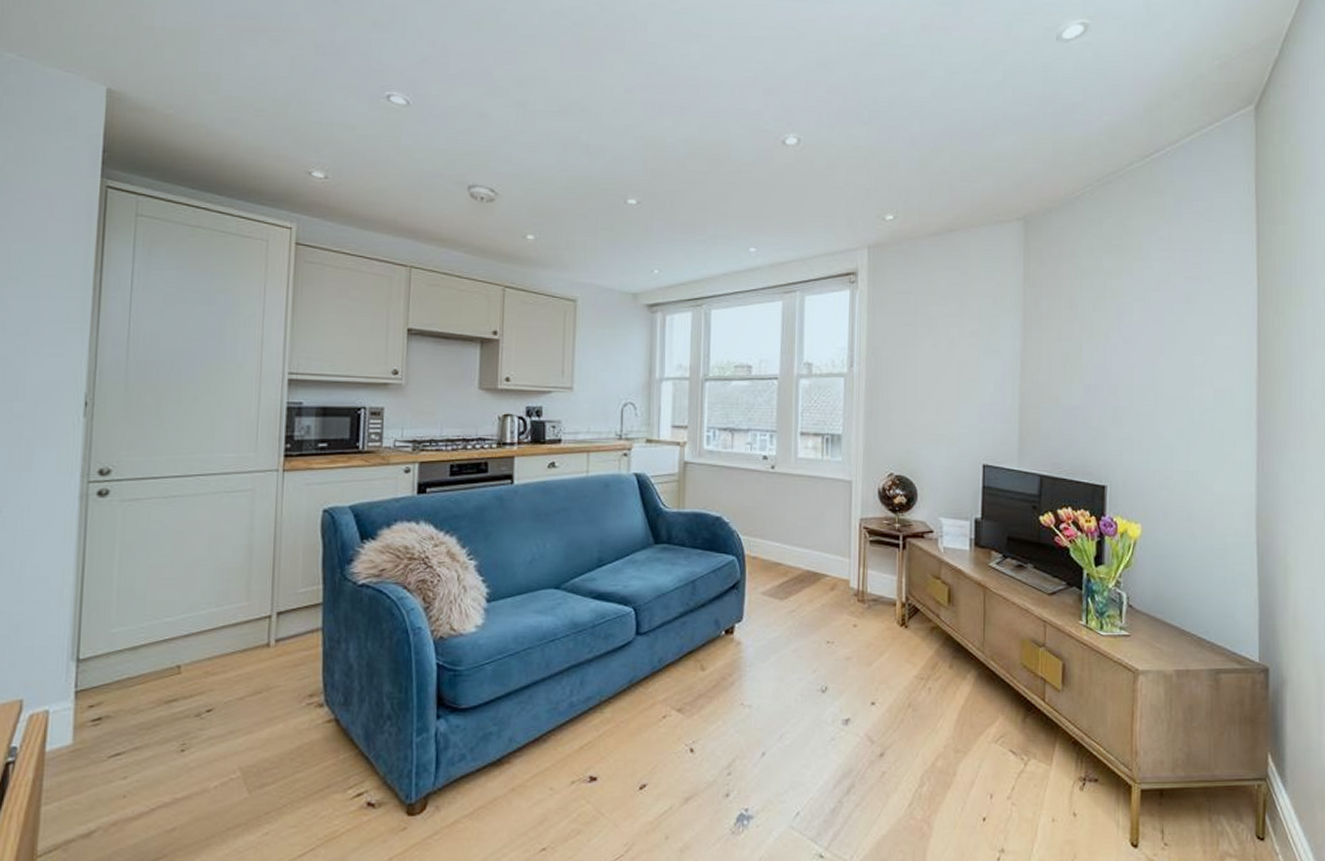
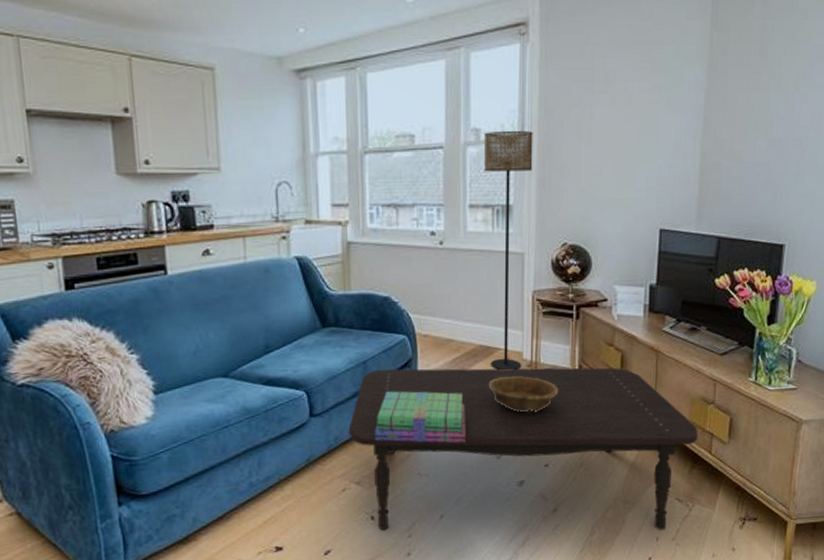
coffee table: none [673,589,1030,786] -> present [348,367,698,531]
stack of books: none [699,613,791,673] -> present [374,391,465,443]
decorative bowl: none [814,604,885,644] -> present [488,376,559,412]
floor lamp: none [816,366,861,597] -> present [485,130,533,370]

